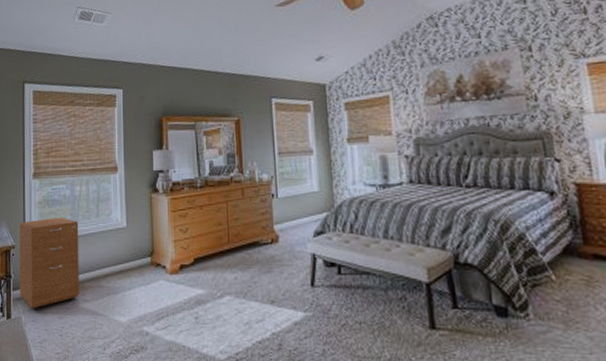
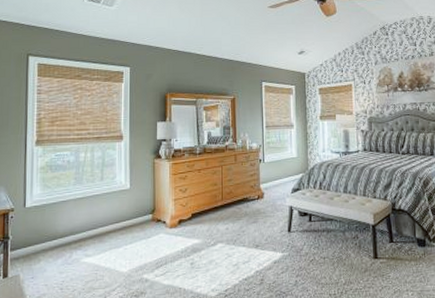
desk: present [19,217,79,310] -> none [18,181,83,268]

